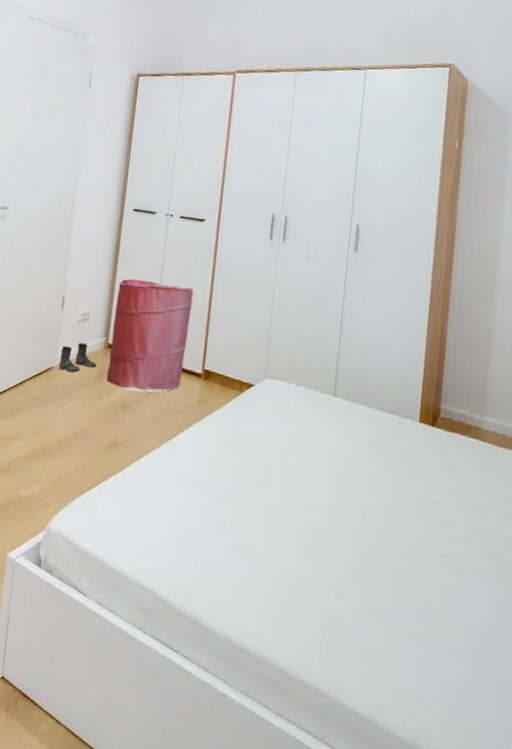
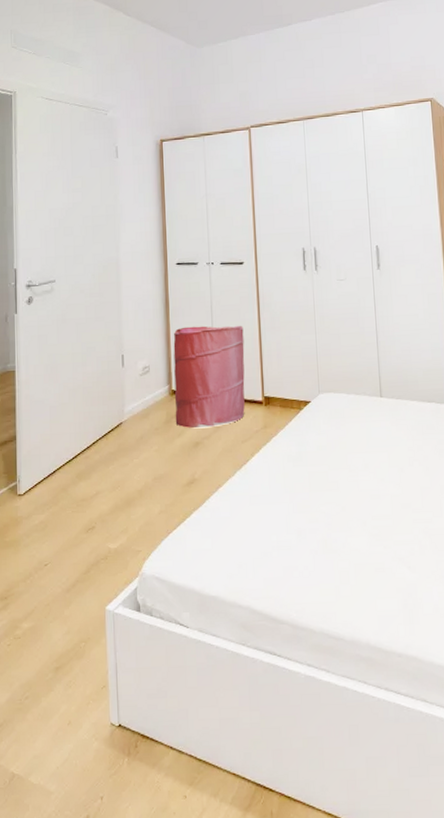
boots: present [58,343,96,373] -> none [127,394,164,424]

